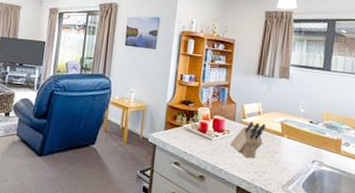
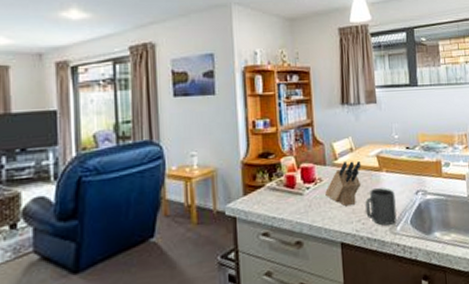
mug: none [263,149,292,183] -> present [365,188,397,226]

